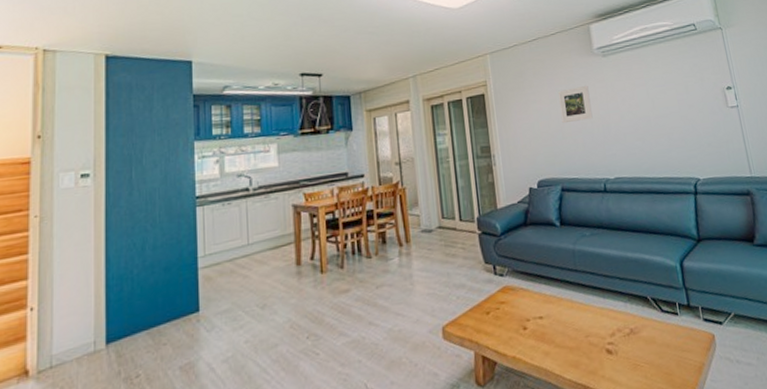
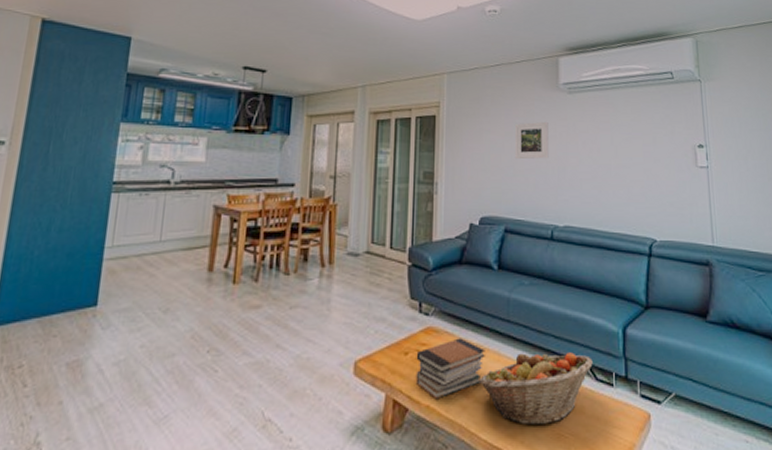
book stack: none [497,292,559,350] -> present [415,338,485,400]
fruit basket: none [556,290,657,361] -> present [479,352,593,425]

